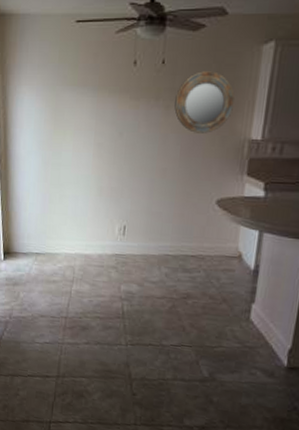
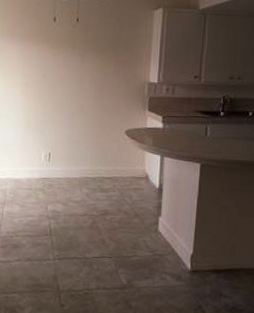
home mirror: present [174,71,235,133] -> none [88,28,135,77]

